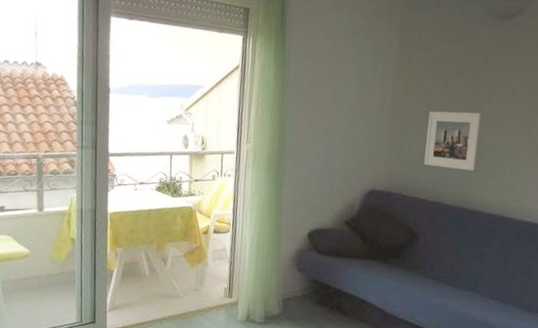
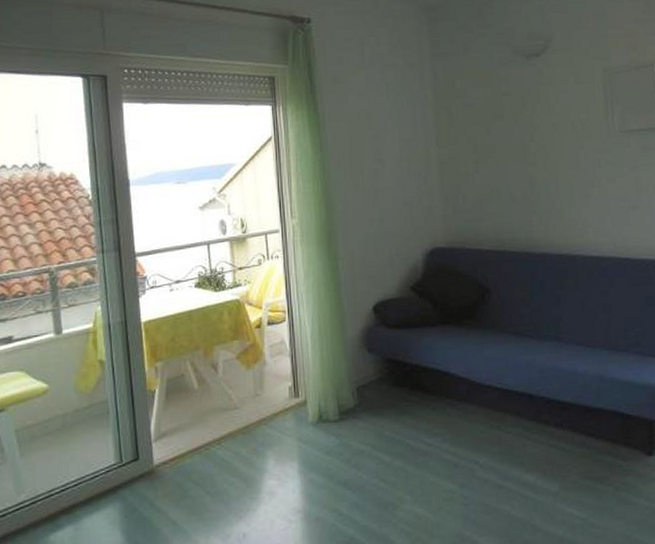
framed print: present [424,111,482,172] -> none [477,152,534,214]

